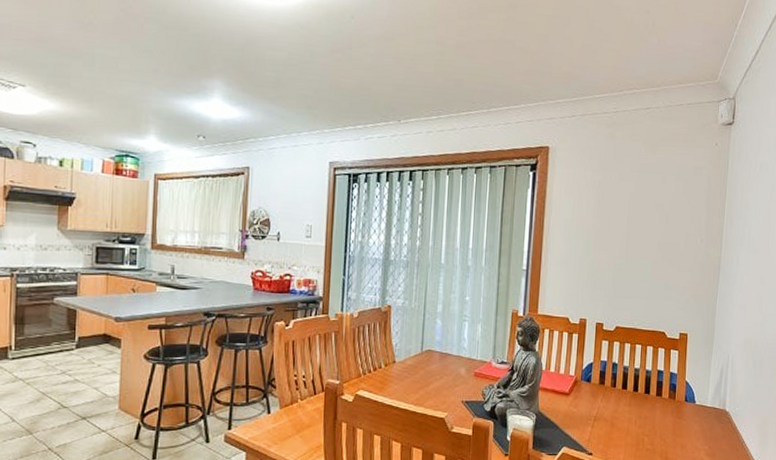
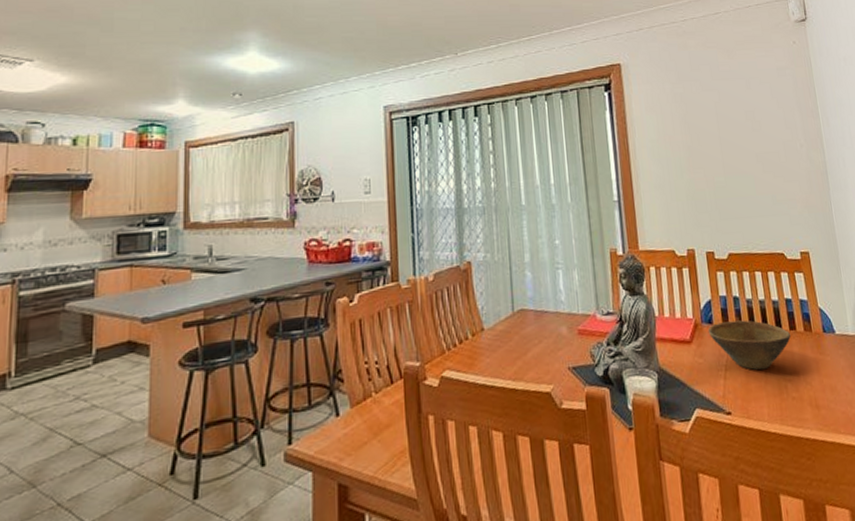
bowl: none [585,382,656,424] -> present [707,320,791,370]

